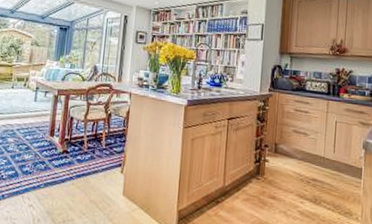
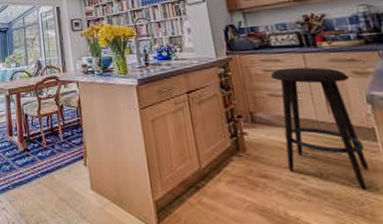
stool: none [293,110,355,215] -> present [270,67,368,189]

